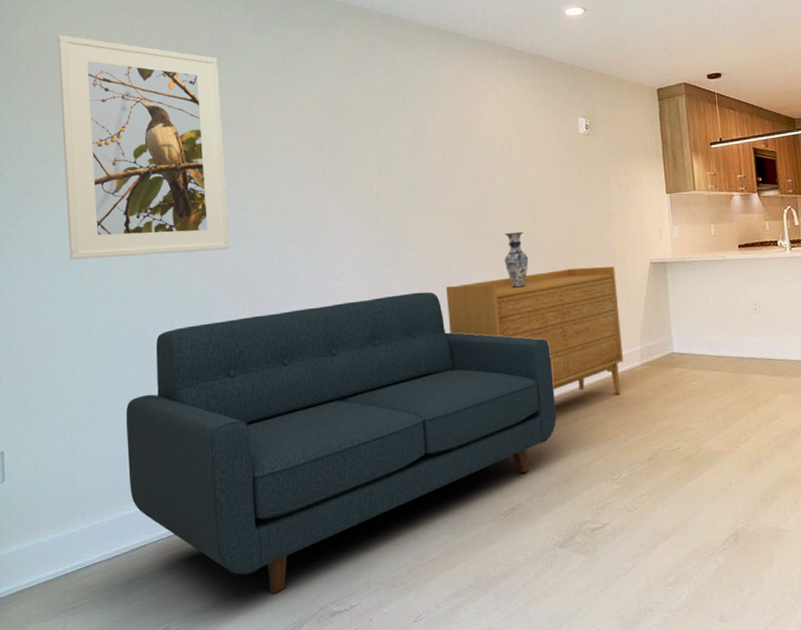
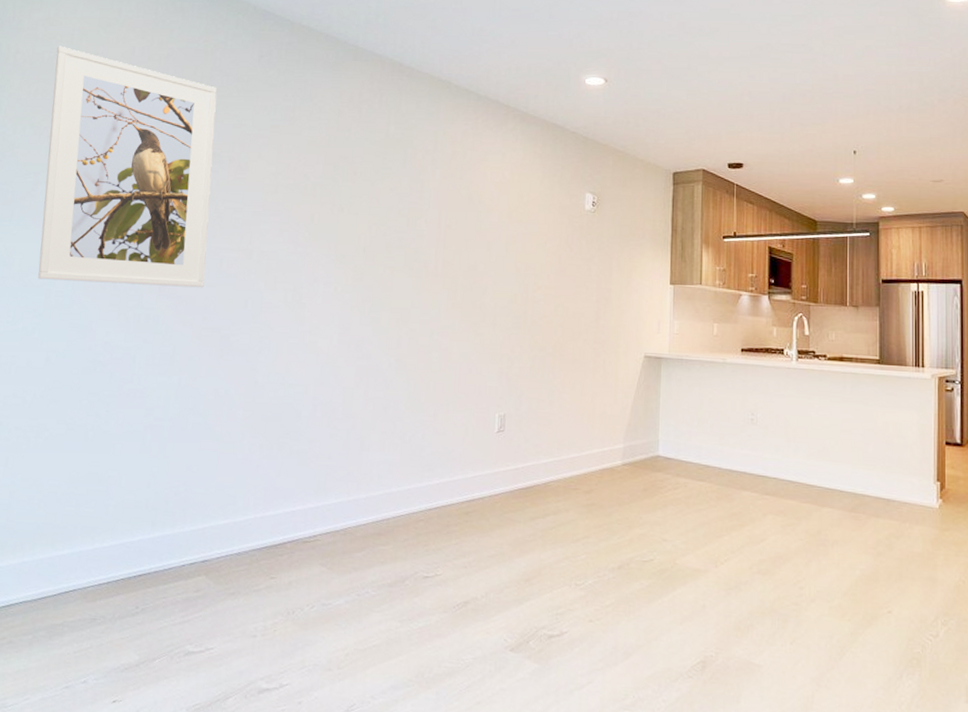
sofa: present [126,292,556,594] -> none [66,357,527,661]
sideboard: present [445,266,624,395] -> none [422,351,606,494]
vase: present [504,231,528,289] -> none [489,305,515,367]

